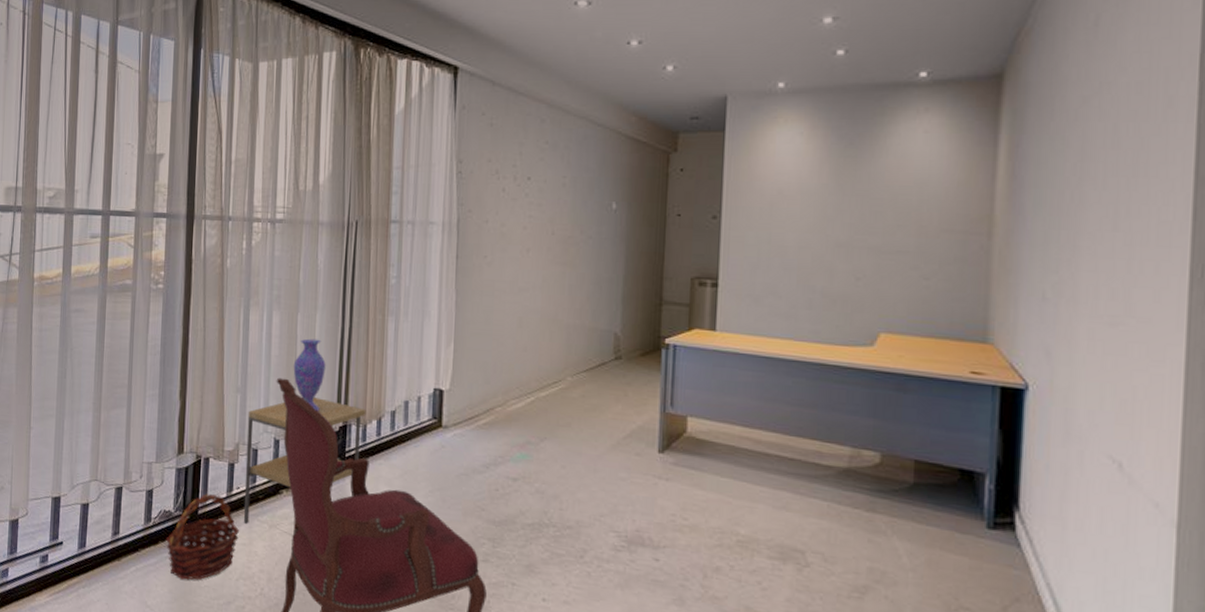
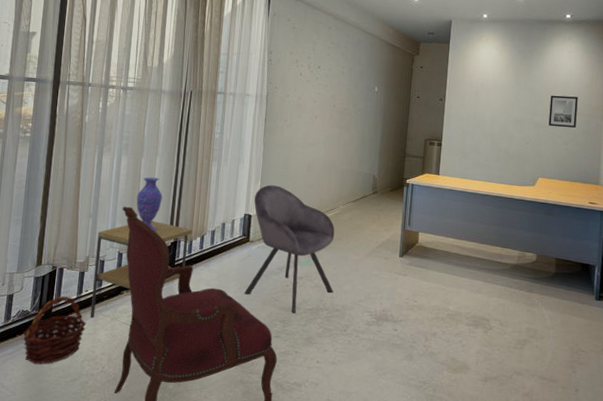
chair: none [438,348,563,529] -> present [244,185,335,314]
wall art: none [894,201,945,253] -> present [548,95,578,128]

